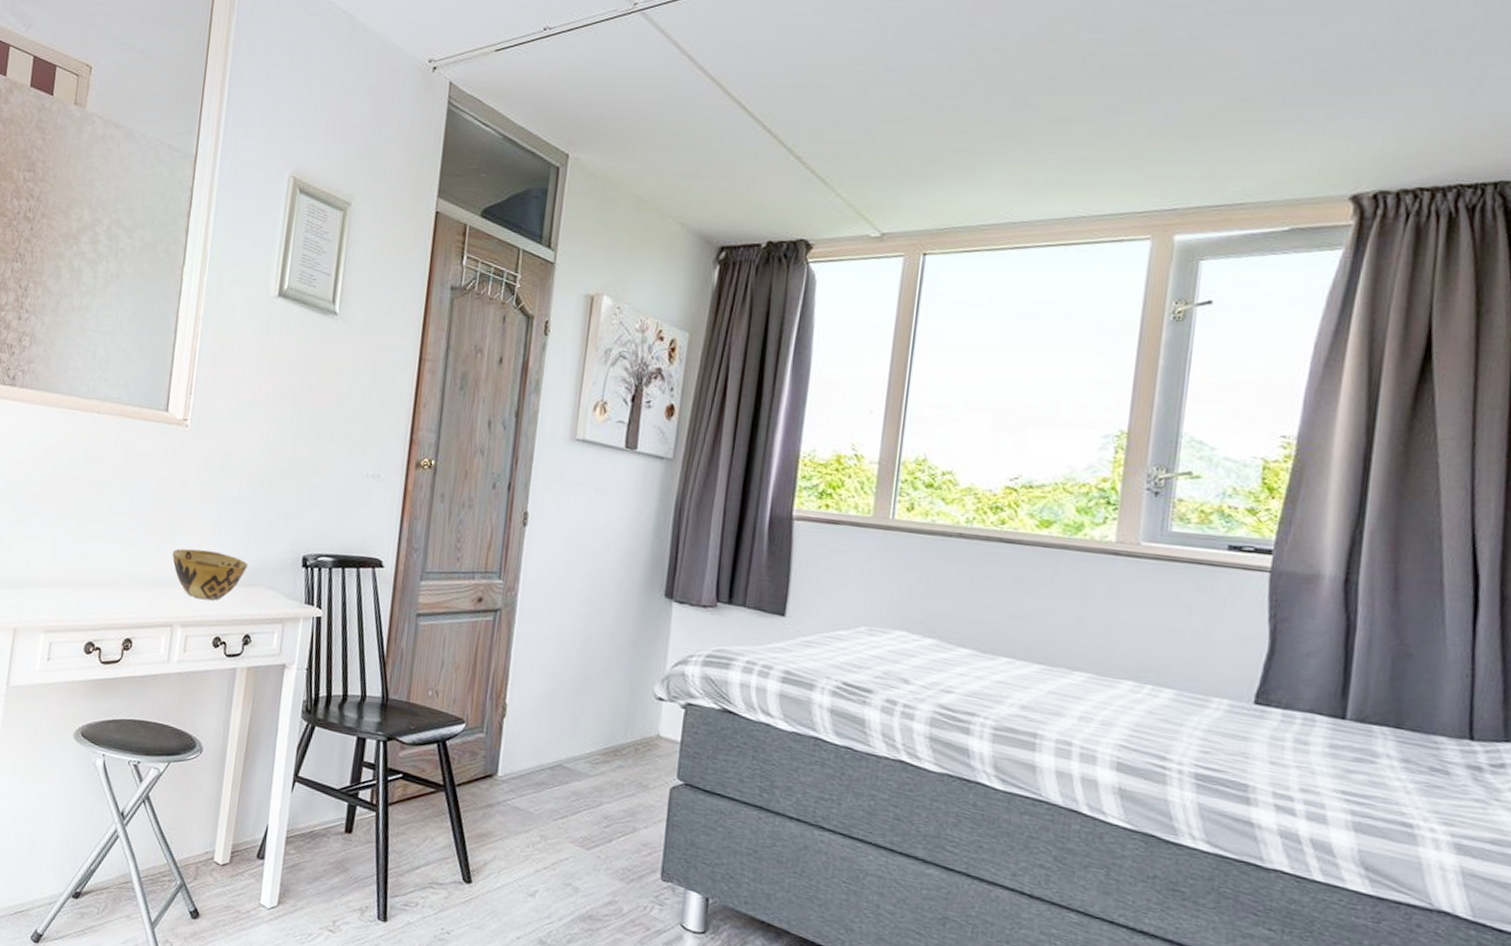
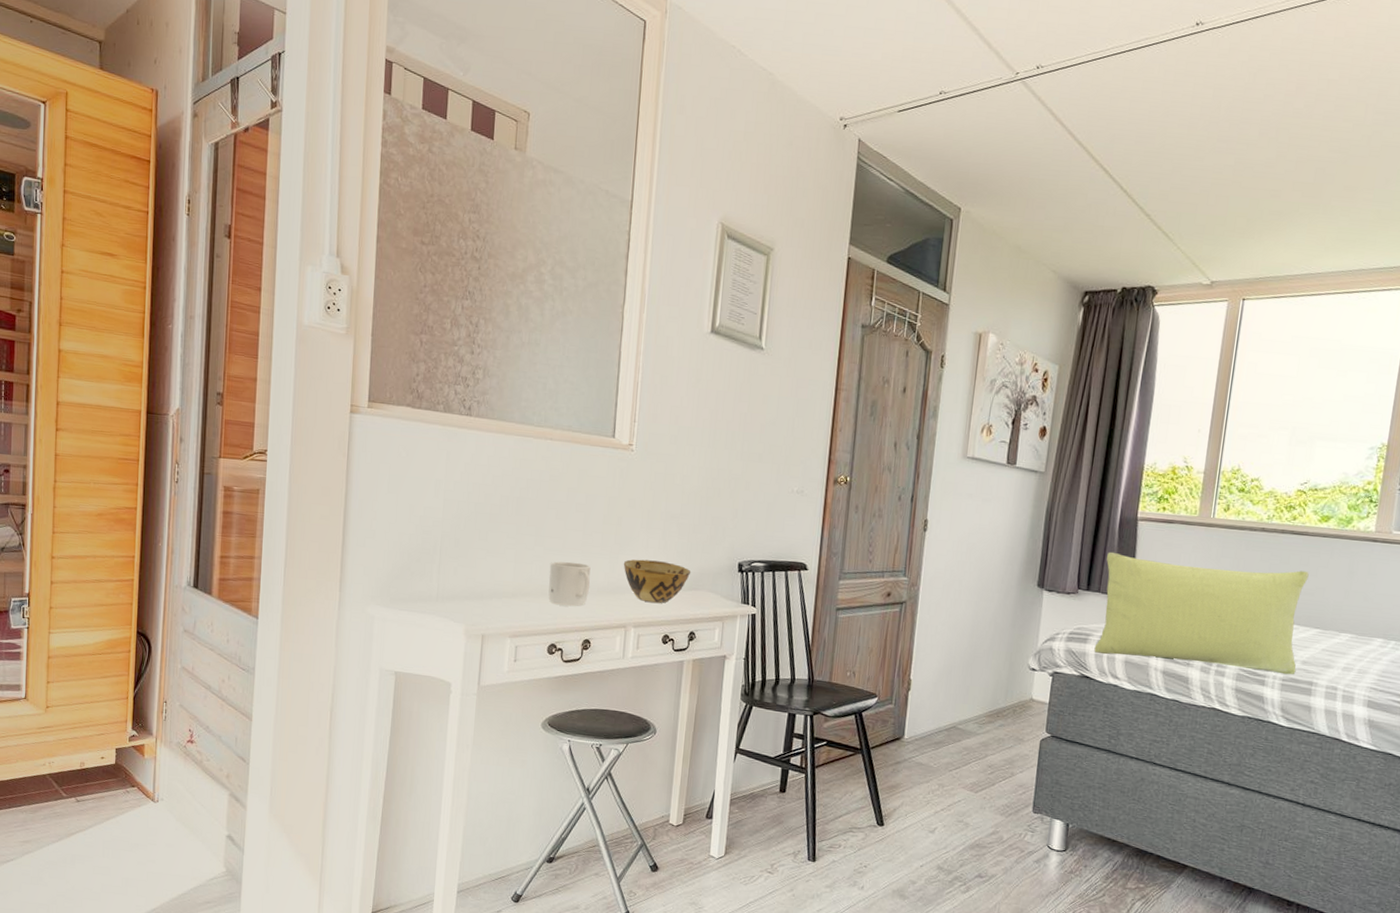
mug: none [88,548,136,601] -> present [548,561,591,607]
pillow: none [738,557,1026,723] -> present [1094,551,1309,675]

